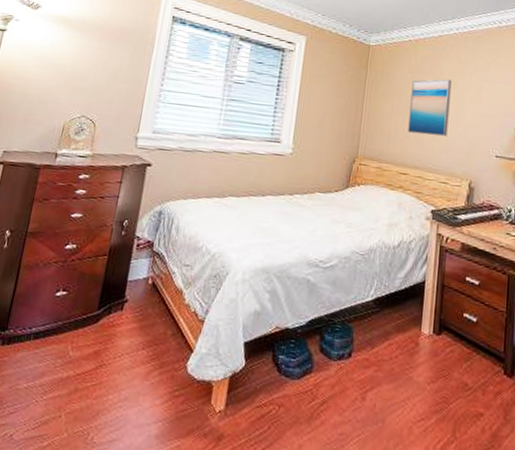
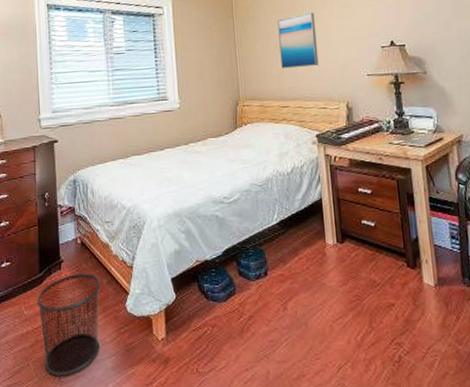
waste bin: none [78,318,165,437] -> present [36,273,101,376]

